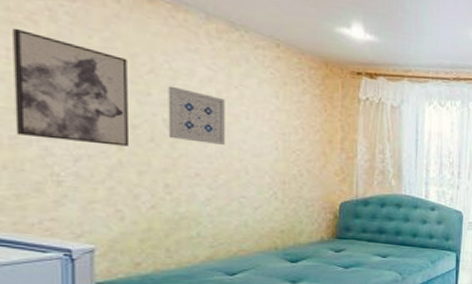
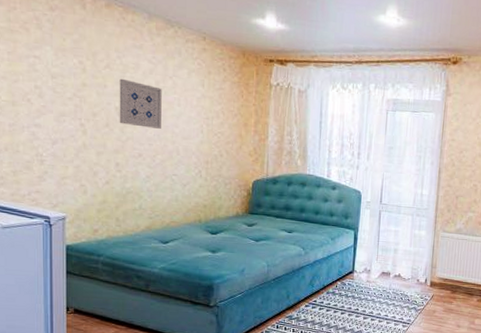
wall art: present [13,27,130,147] -> none [12,35,91,131]

